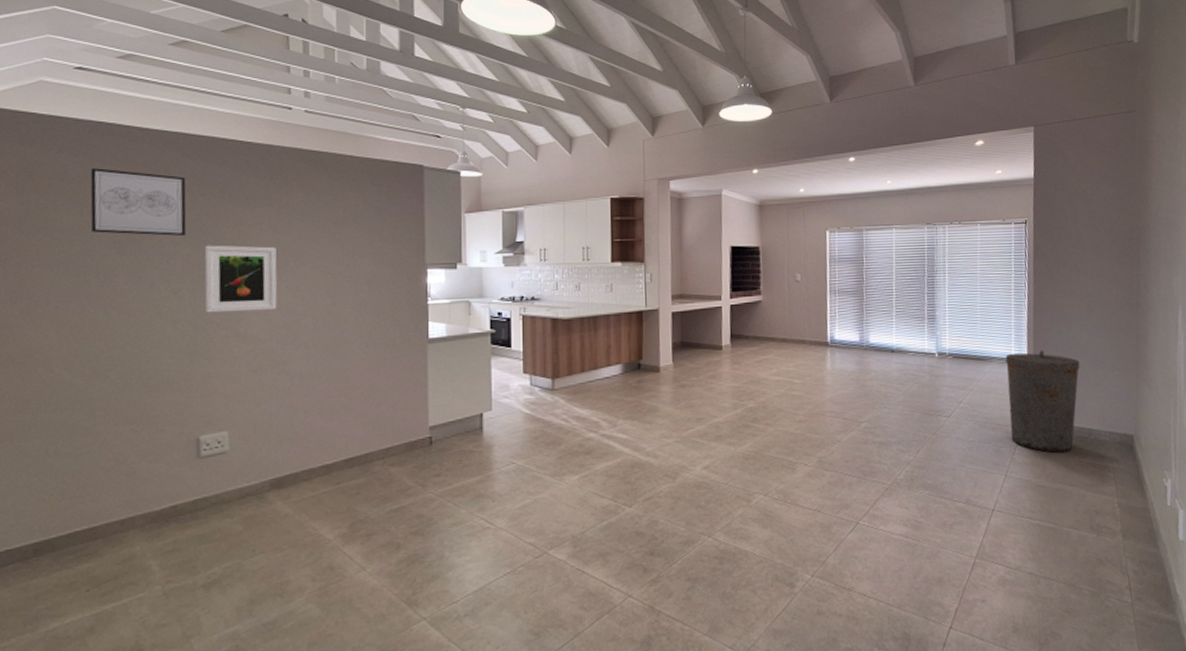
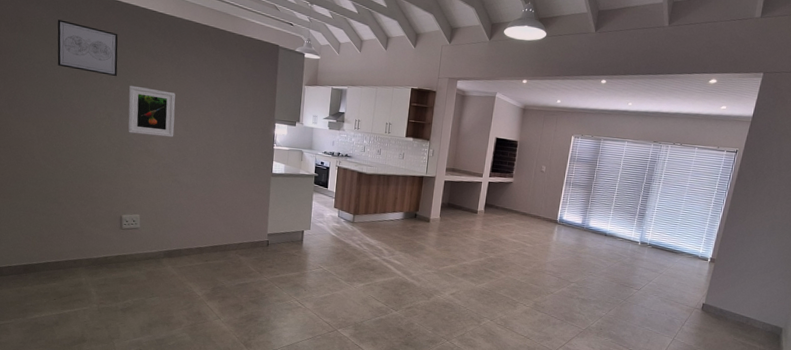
trash can: present [1005,350,1080,454] -> none [684,251,753,332]

